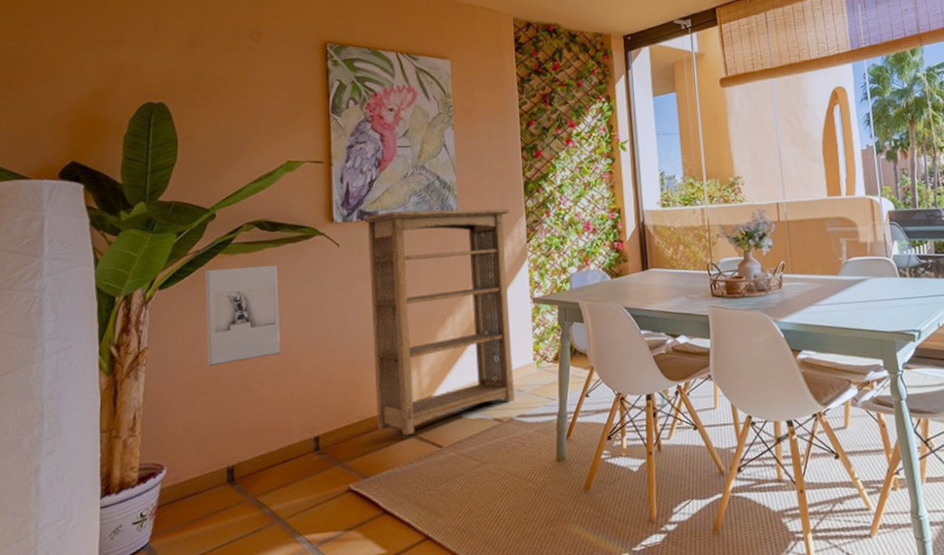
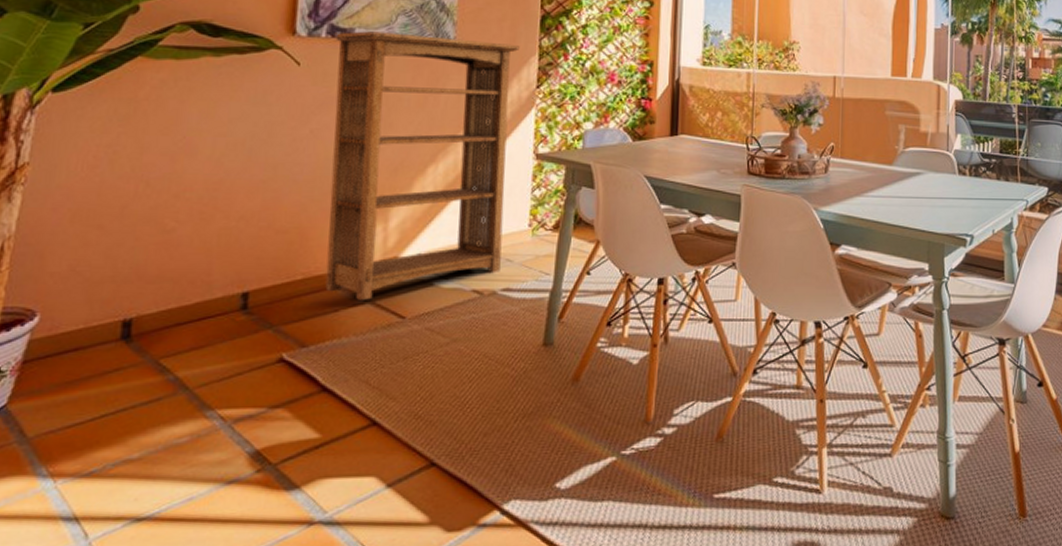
wall sculpture: present [204,264,281,366] -> none [108,74,217,194]

